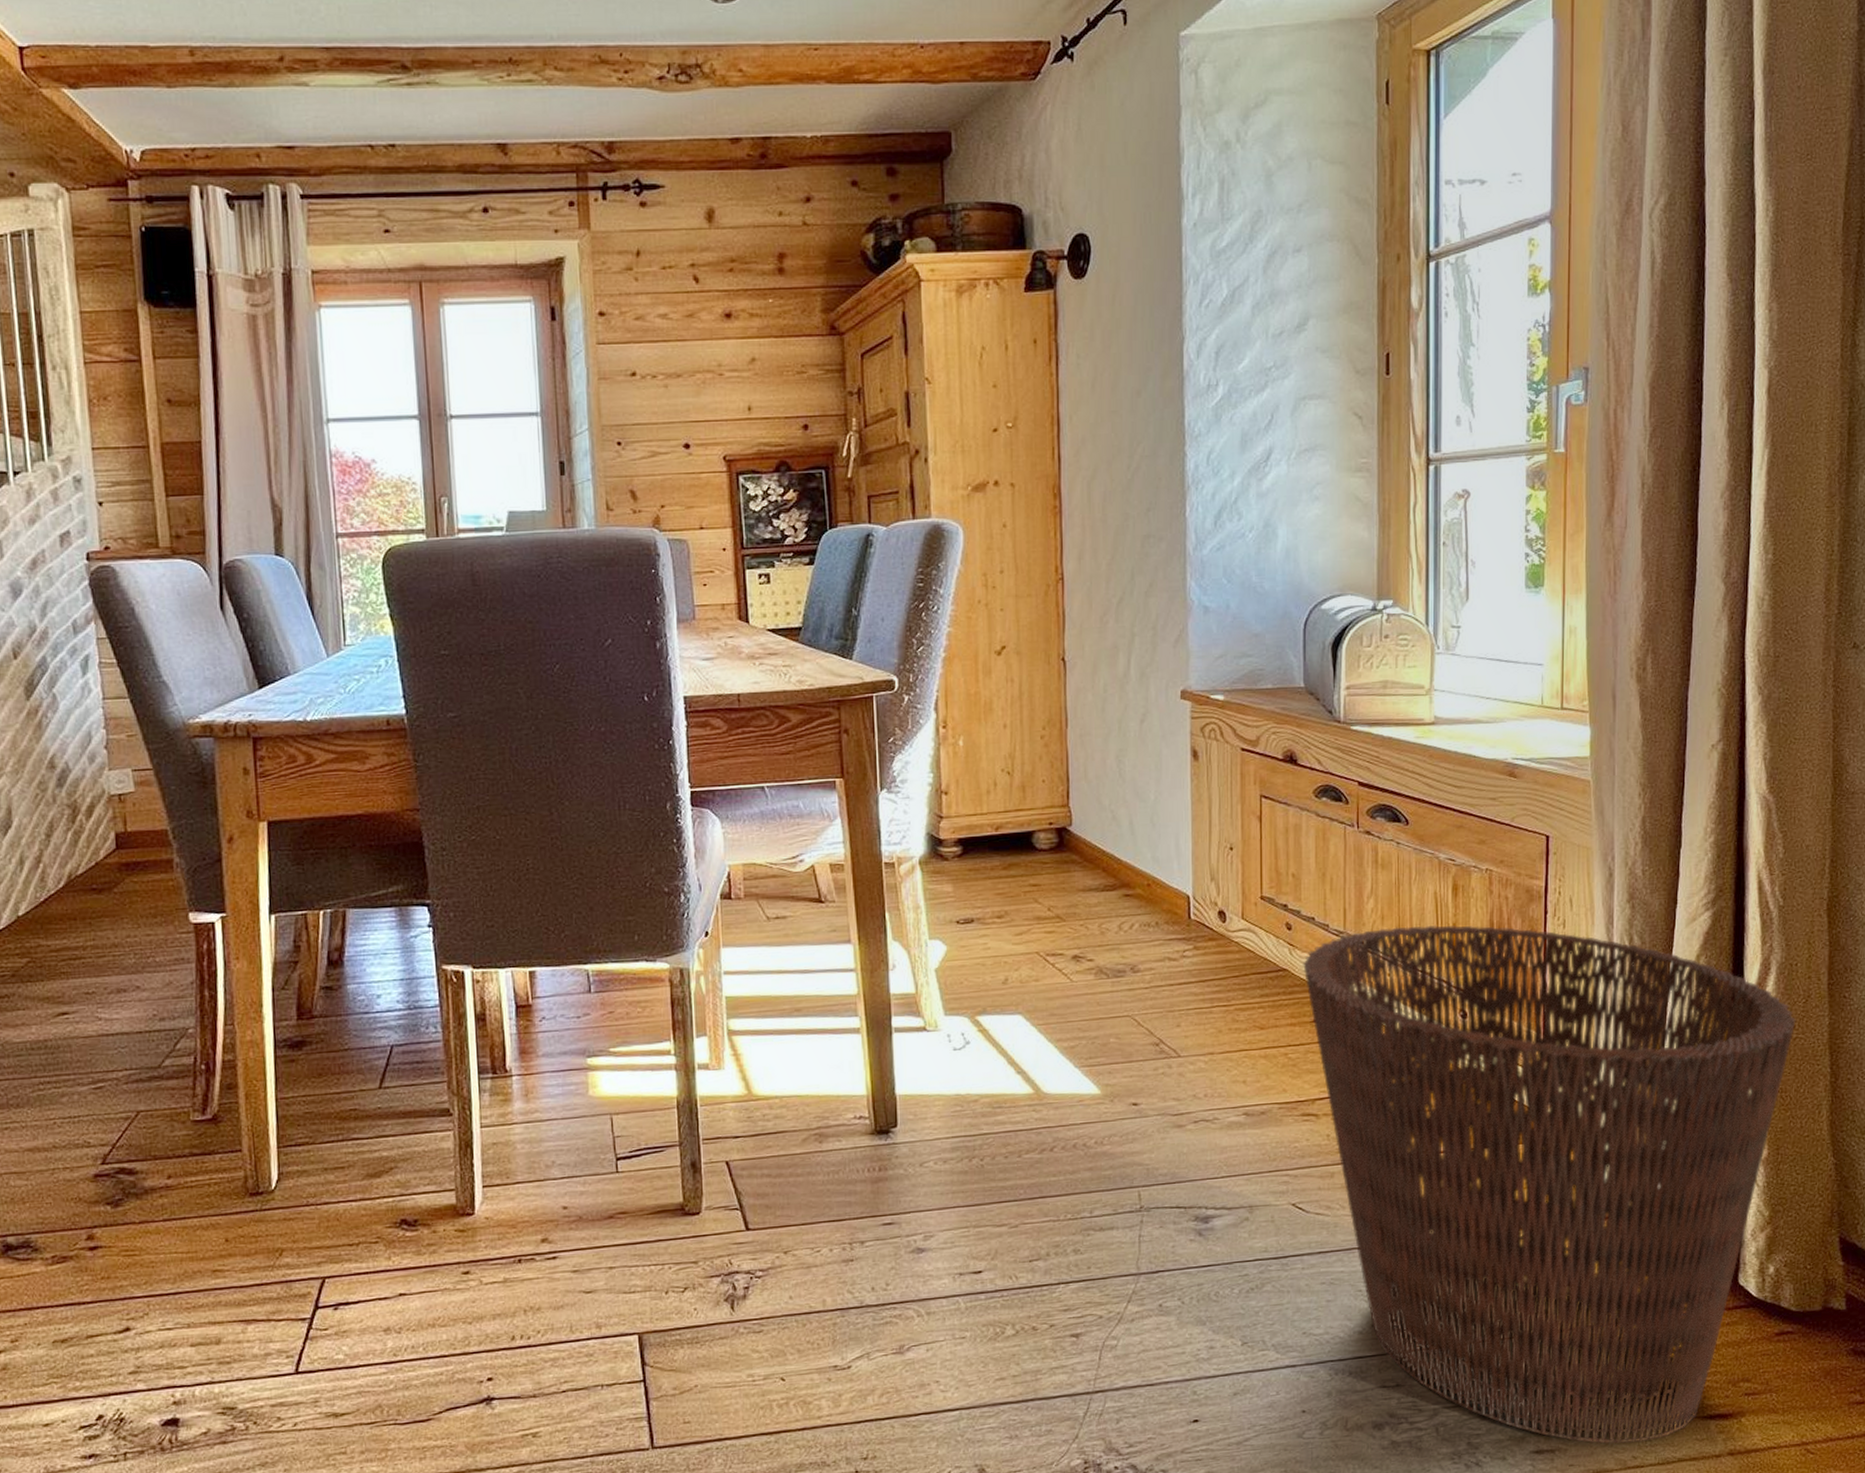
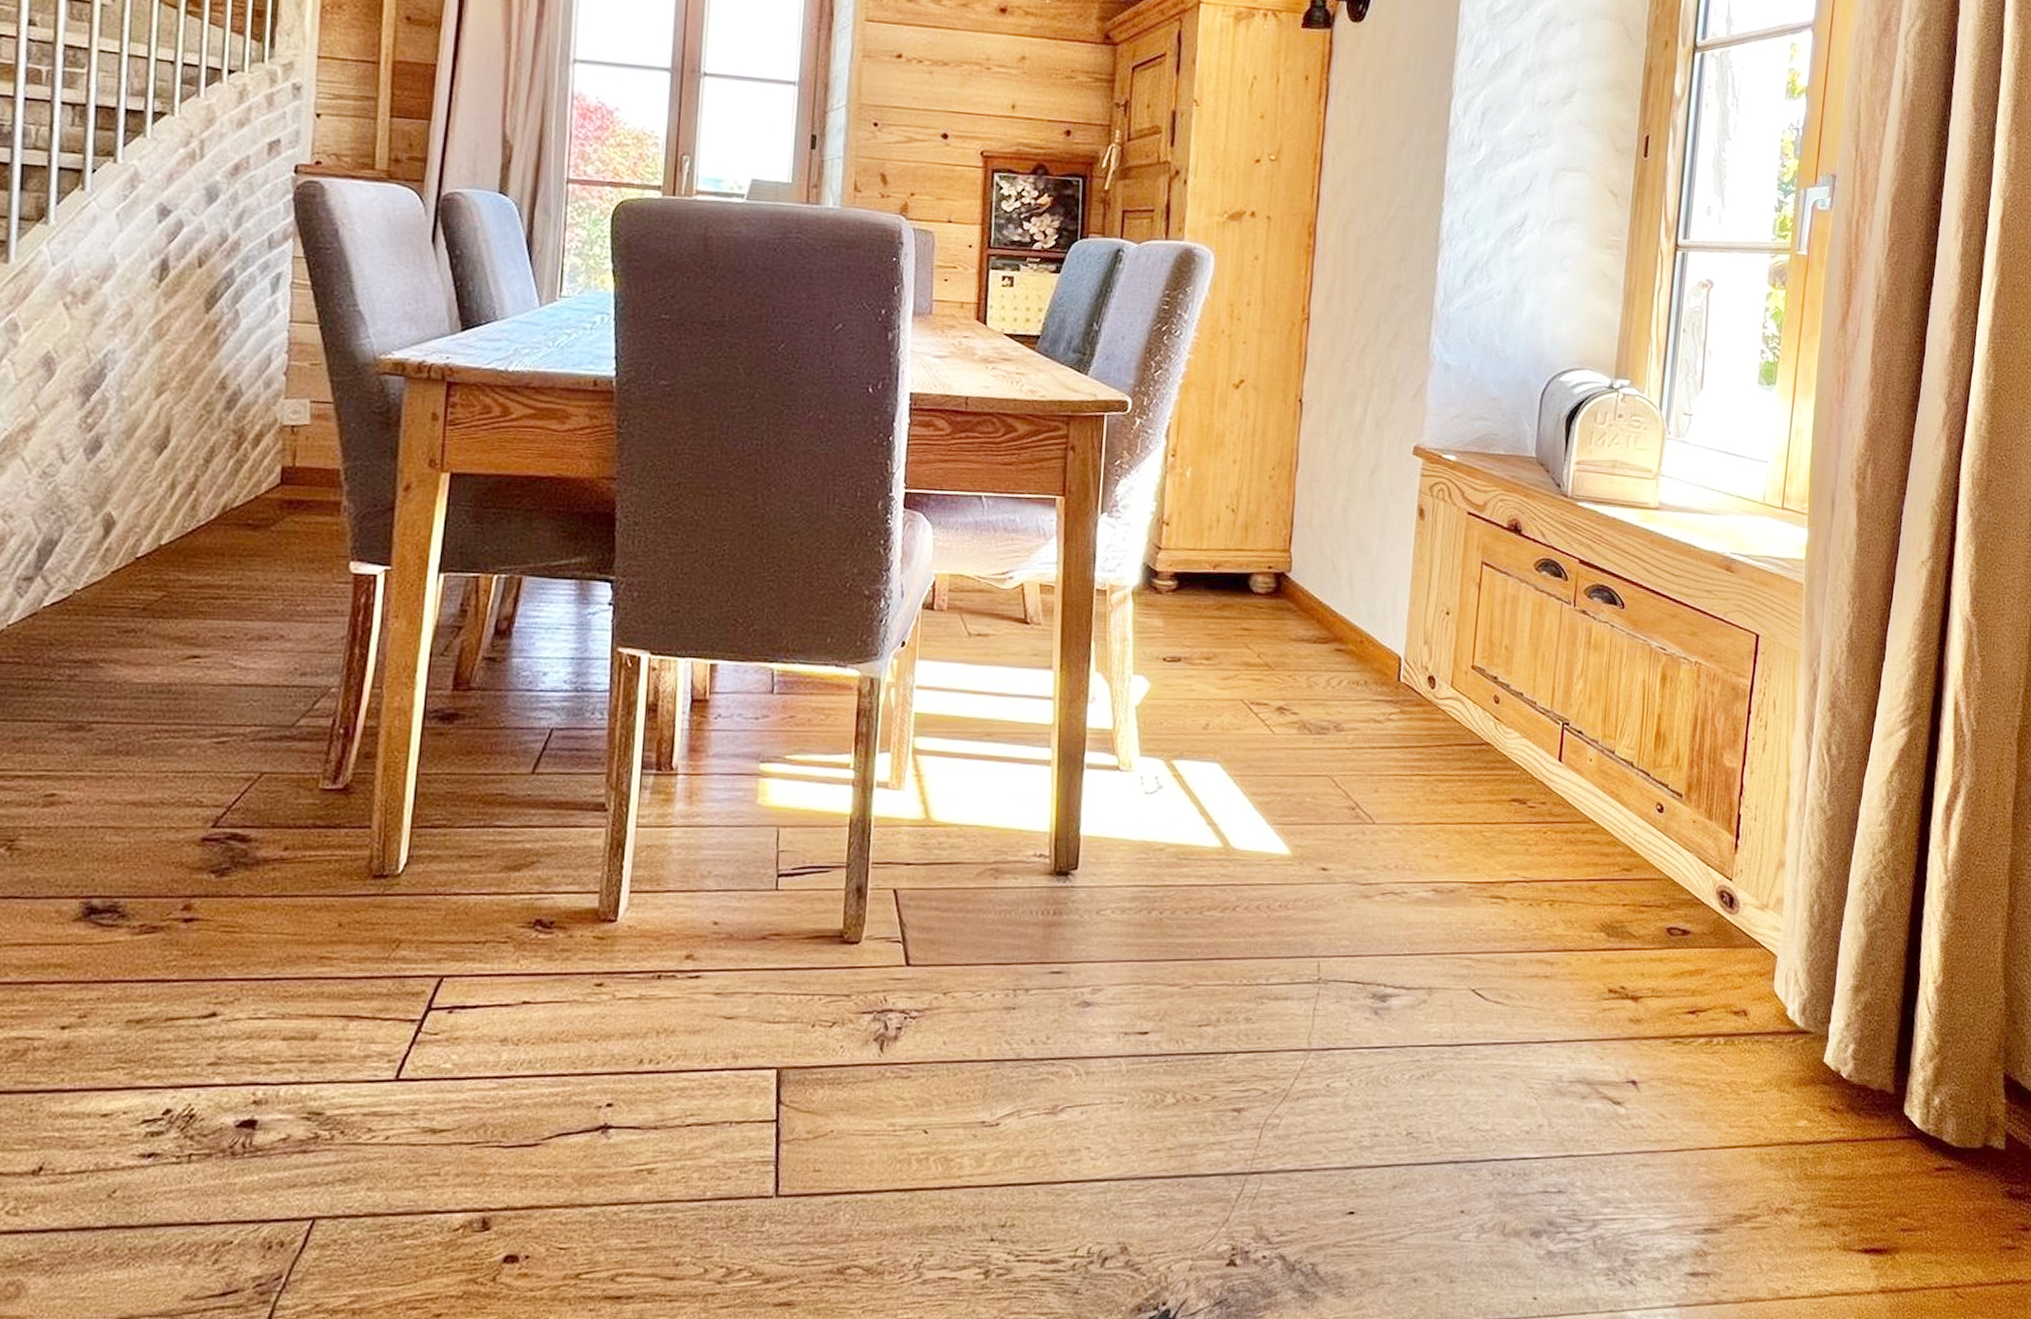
basket: present [1302,925,1796,1444] -> none [1506,711,1980,1272]

